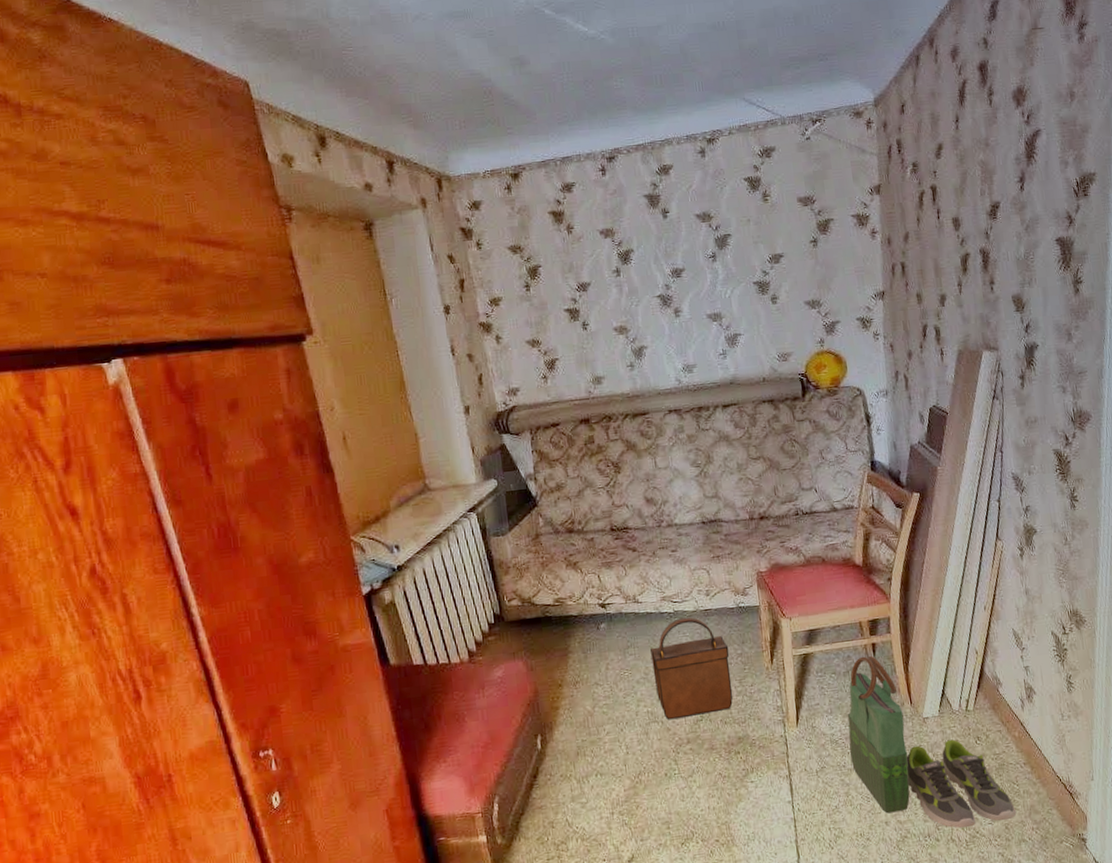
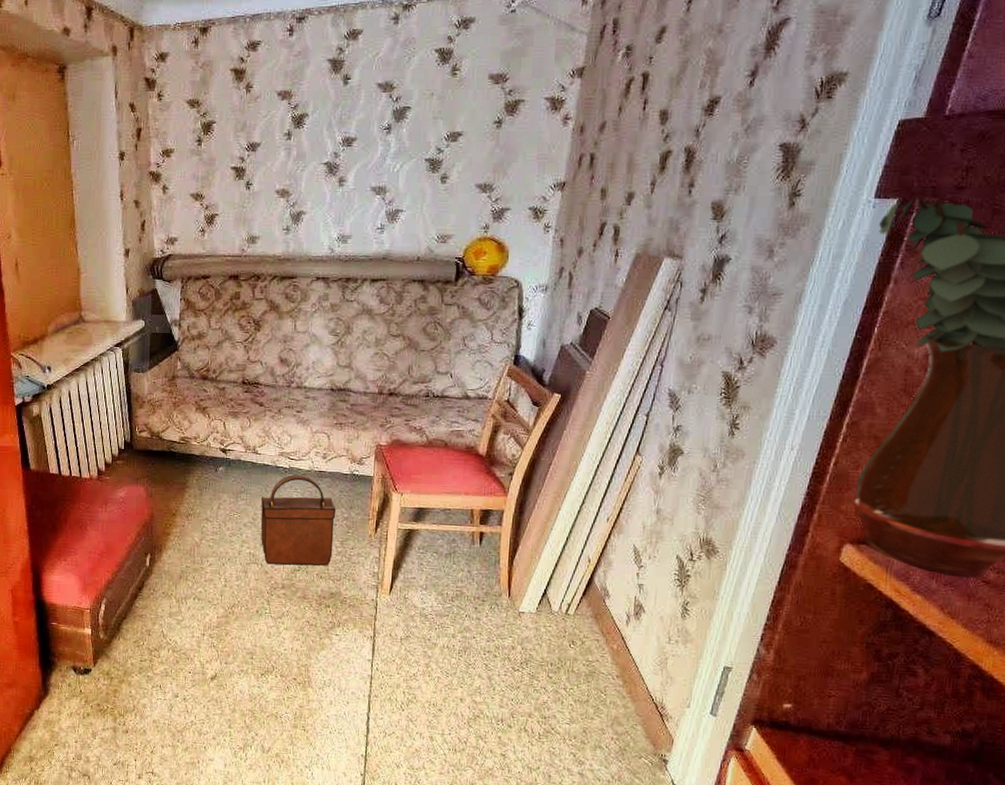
tote bag: present [847,655,910,814] -> none [437,542,499,693]
athletic shoe: present [906,739,1017,828] -> none [490,636,599,724]

